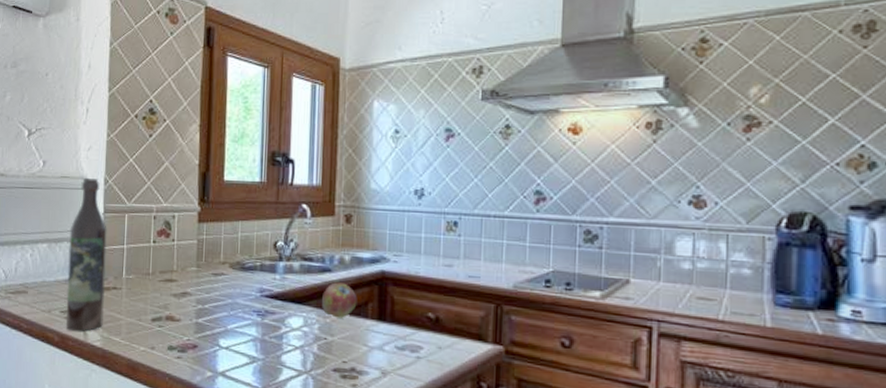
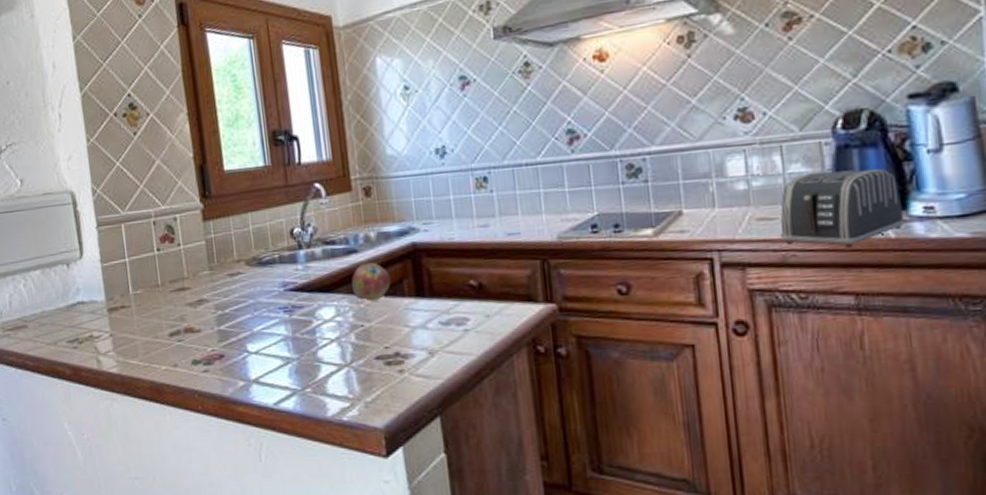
wine bottle: present [65,178,107,331] -> none [62,190,117,360]
toaster: none [717,263,833,338] -> present [780,168,905,249]

